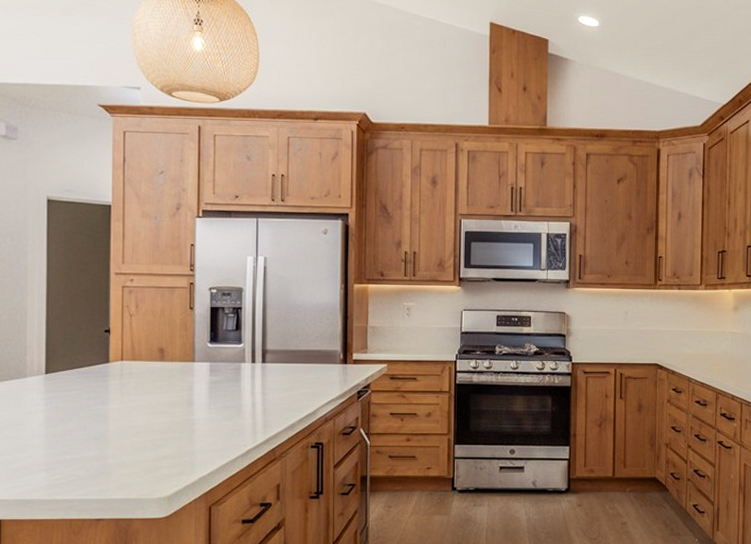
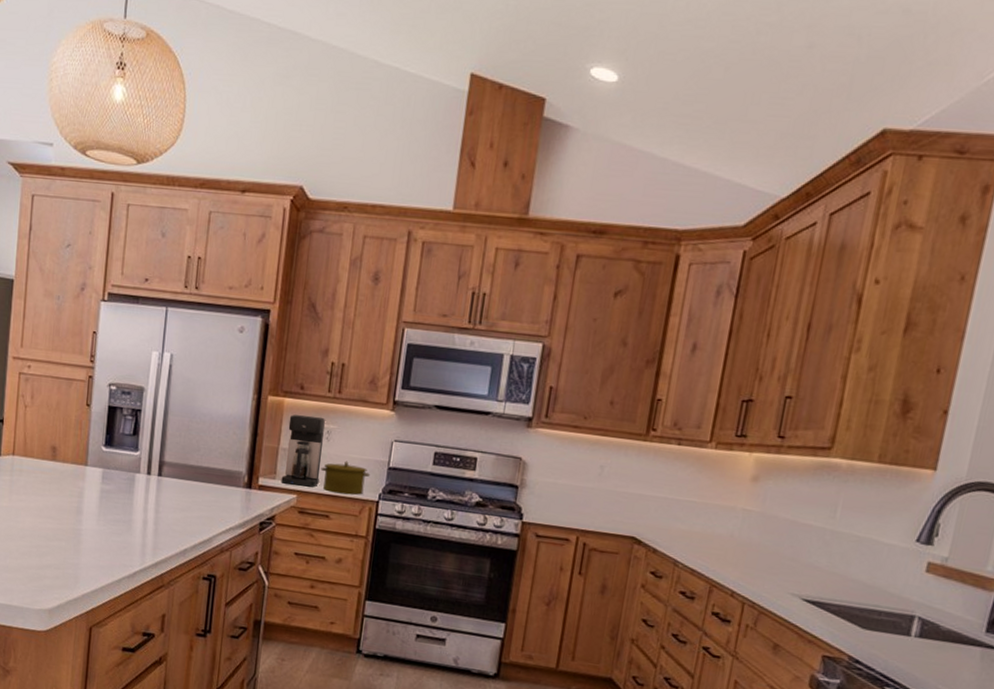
coffee maker: none [372,297,405,357] -> present [281,414,325,488]
cooking pot: none [405,331,447,359] -> present [320,461,371,496]

